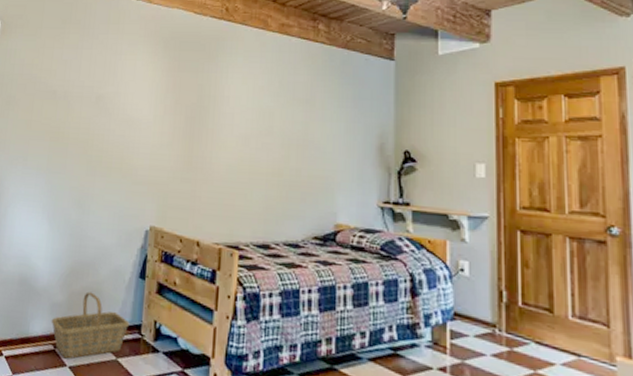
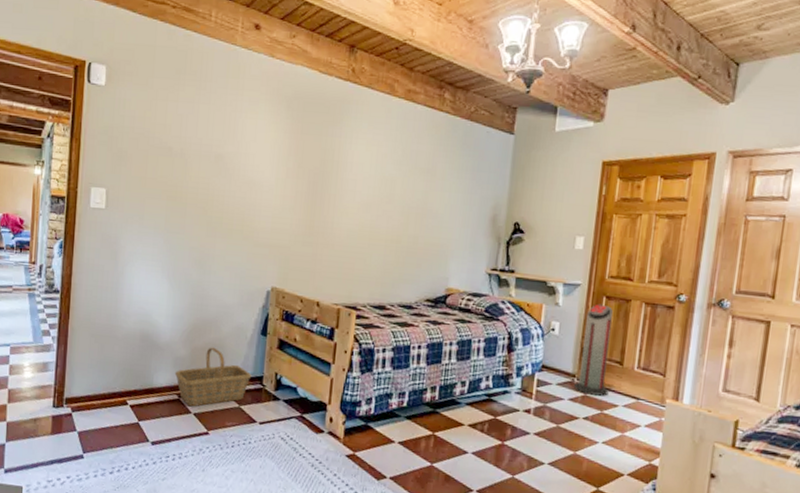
air purifier: none [495,239,540,352] -> present [573,304,613,396]

